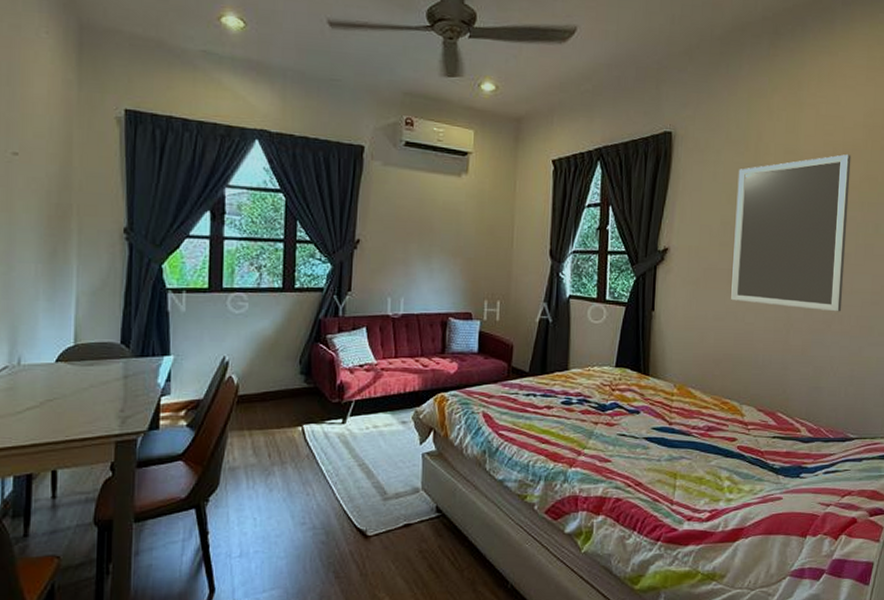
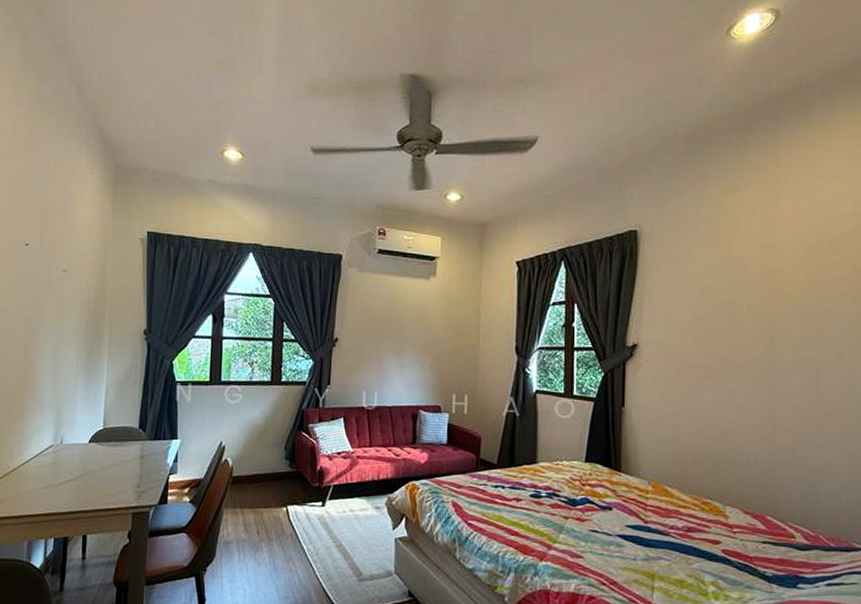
home mirror: present [731,154,851,312] -> none [708,246,840,411]

